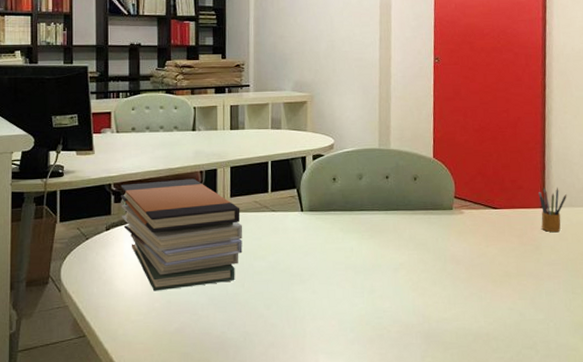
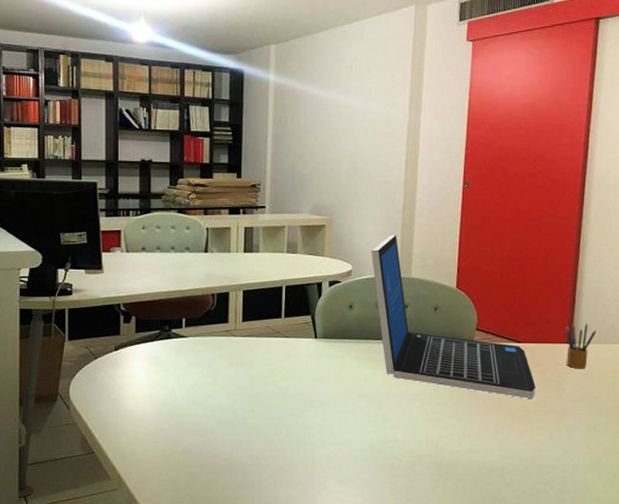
book stack: present [120,178,243,291] -> none [129,301,254,412]
laptop: none [351,108,515,265] -> present [371,234,536,400]

